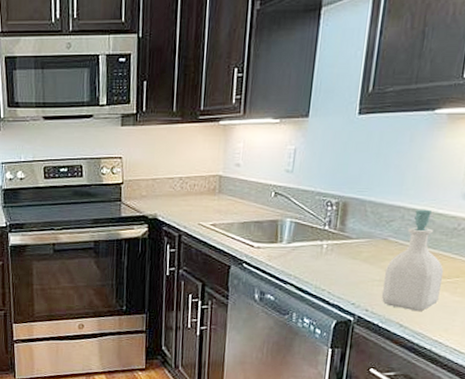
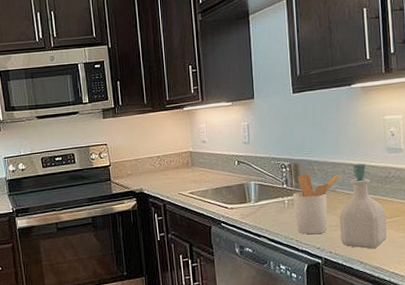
utensil holder: none [332,215,398,288] -> present [293,173,341,235]

